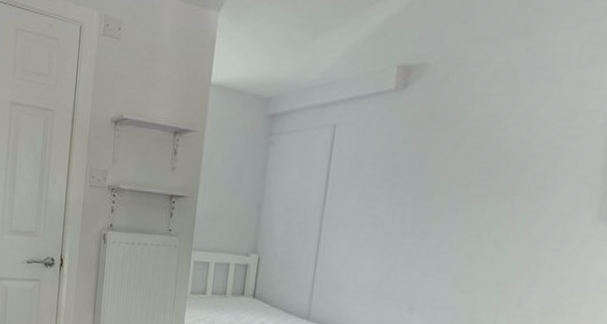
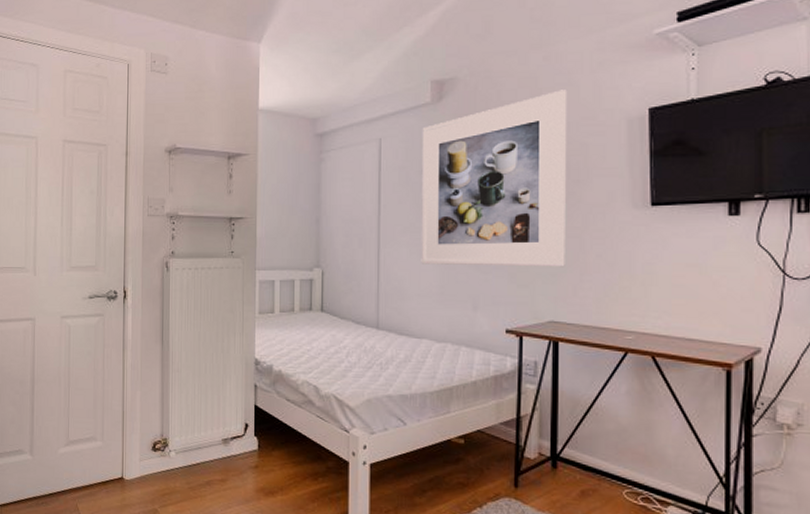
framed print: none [361,85,548,277] -> present [421,89,567,267]

